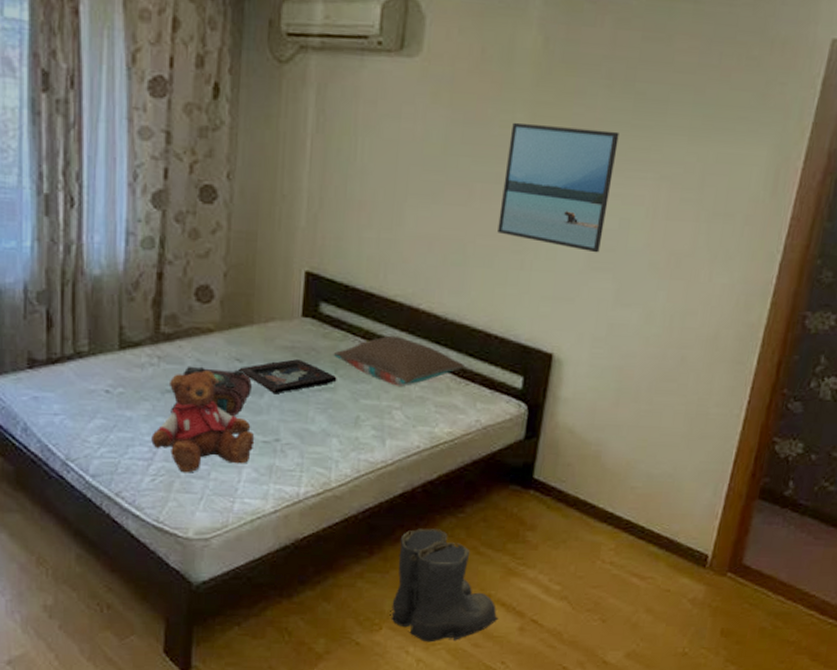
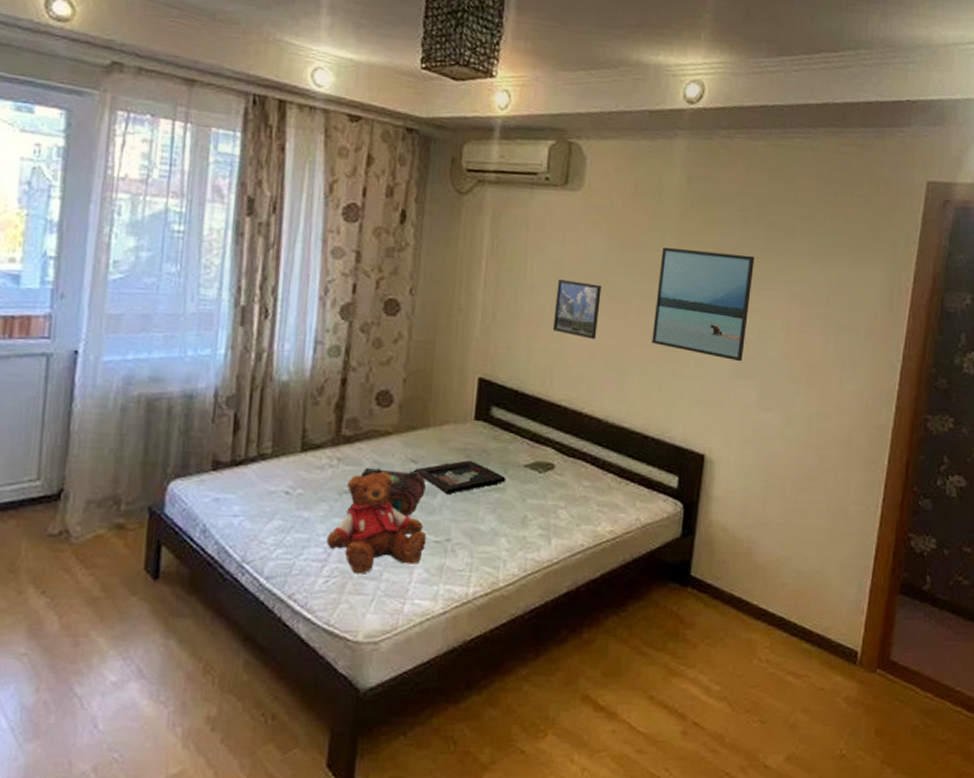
pillow: present [333,335,464,387] -> none [502,437,624,486]
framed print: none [386,161,442,229] -> present [552,280,602,340]
boots: present [390,528,498,642] -> none [555,628,661,749]

